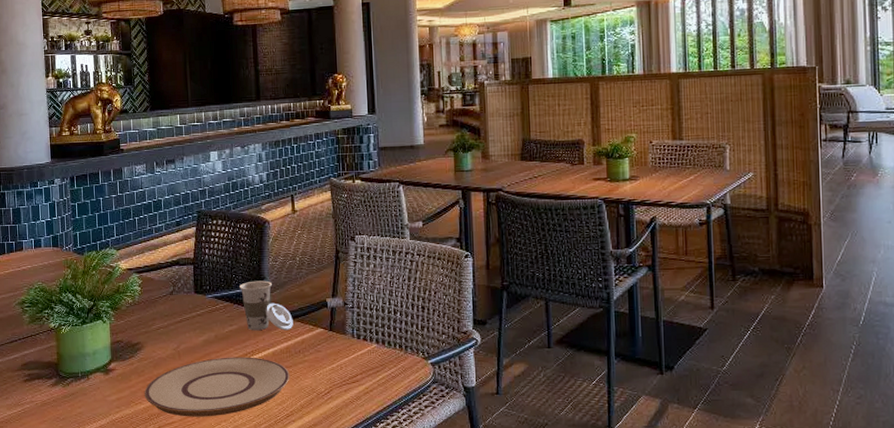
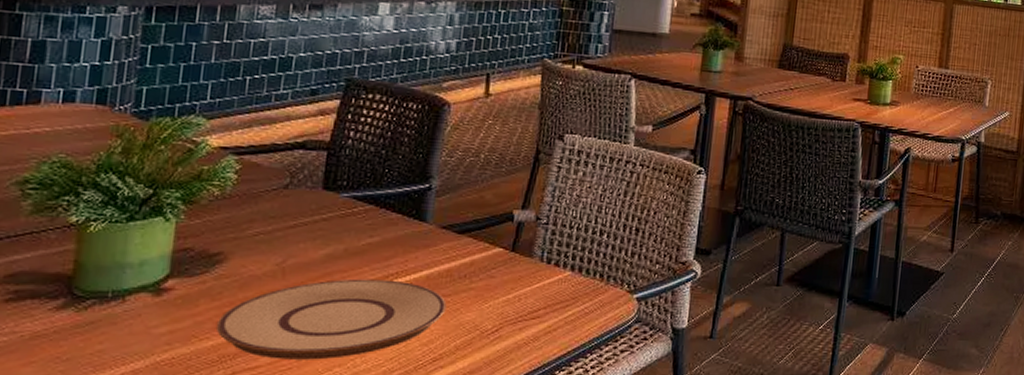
cup: present [239,280,293,331] -> none [392,179,463,248]

